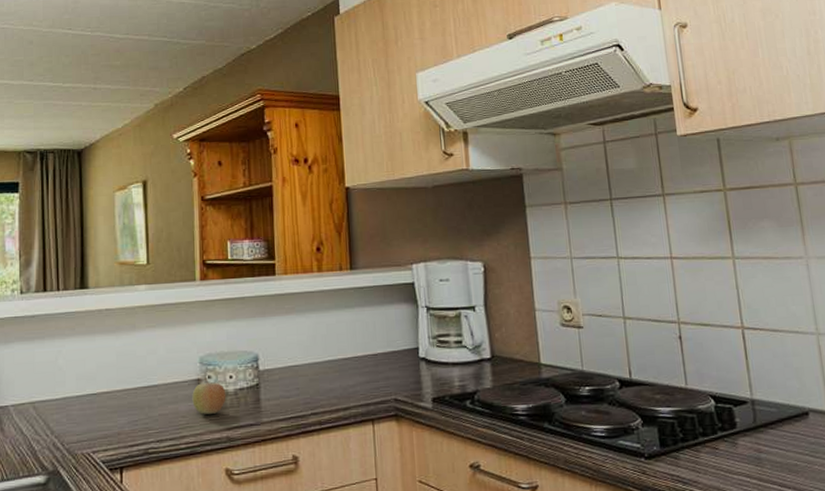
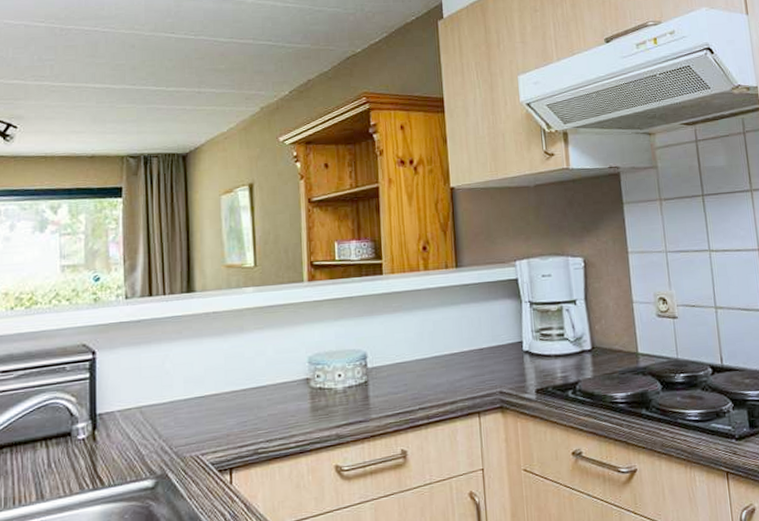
fruit: present [192,377,226,414] -> none [301,377,335,413]

